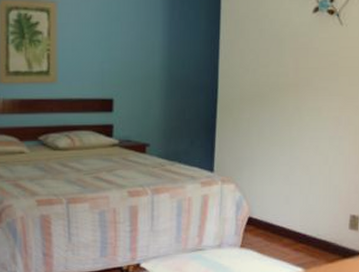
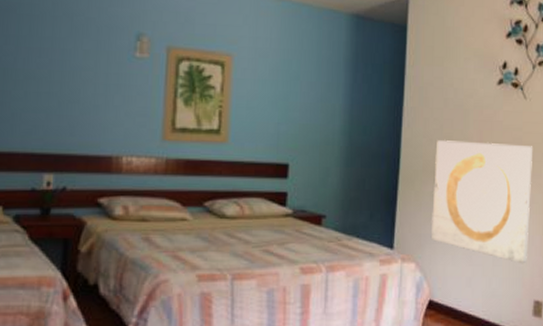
wall art: none [249,69,349,182] -> present [430,140,532,264]

